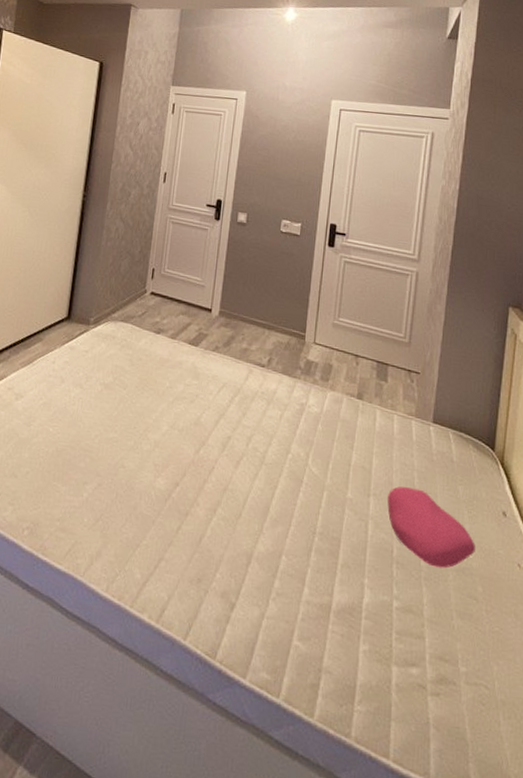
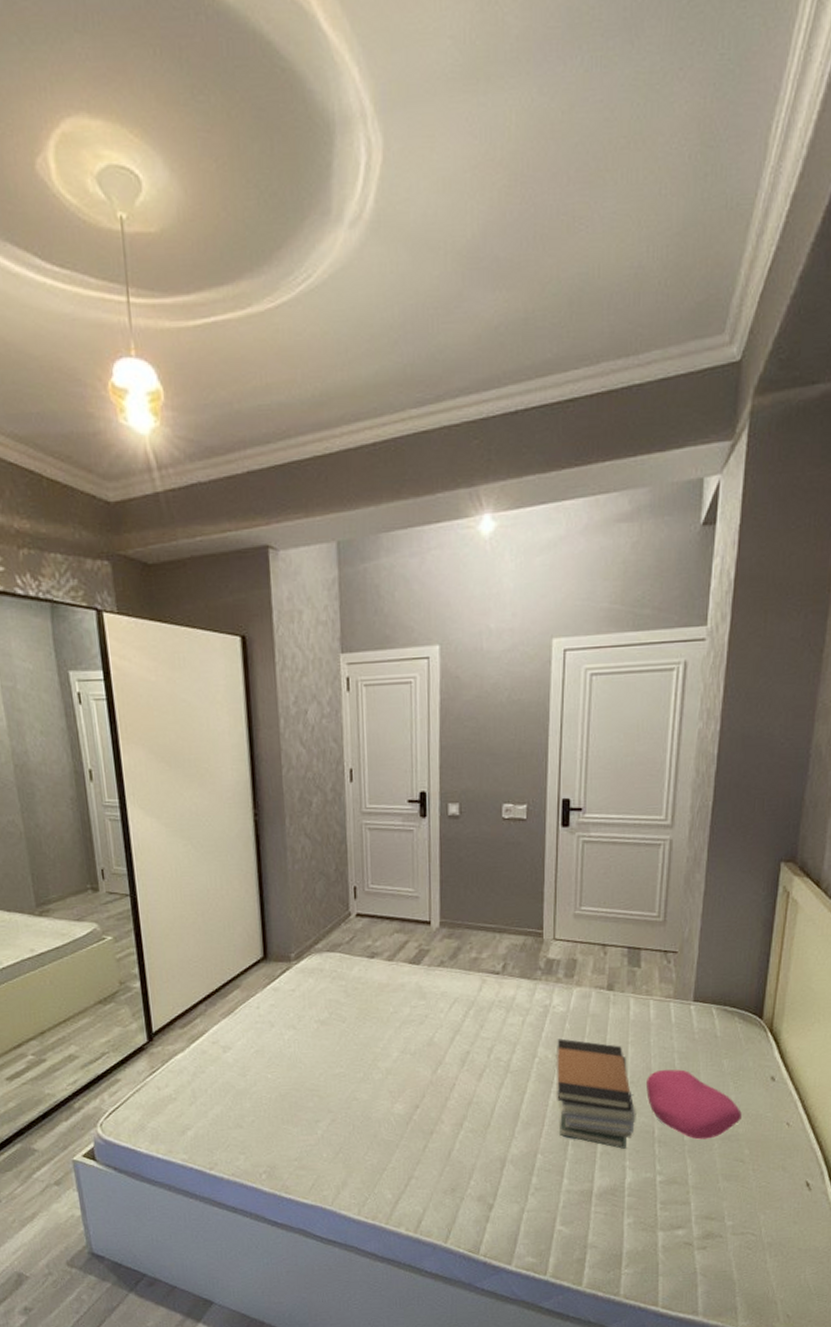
book stack: none [305,438,377,565] -> present [555,1038,636,1149]

